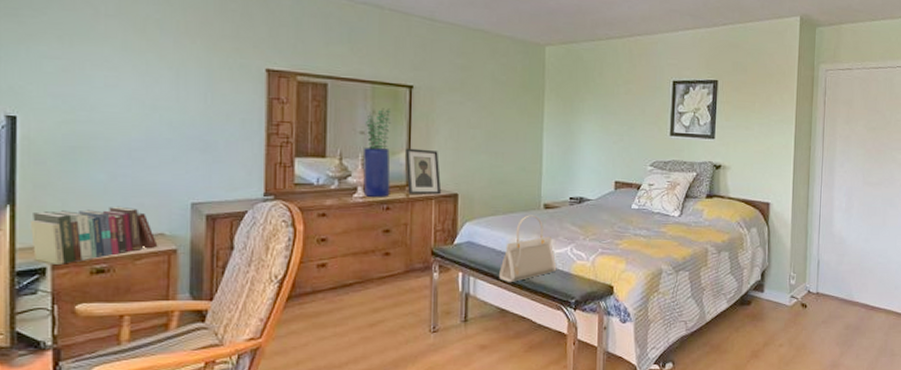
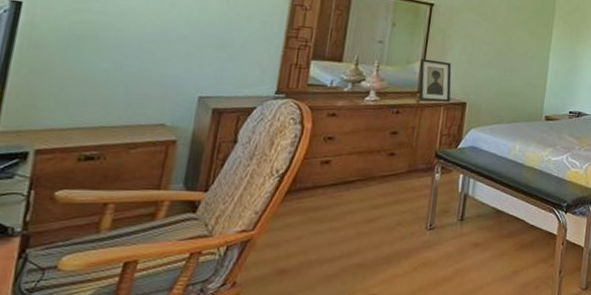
books: present [31,206,158,265] -> none [17,95,157,150]
vase: present [363,108,391,199] -> none [376,21,410,103]
handbag: present [499,215,557,283] -> none [498,125,553,186]

